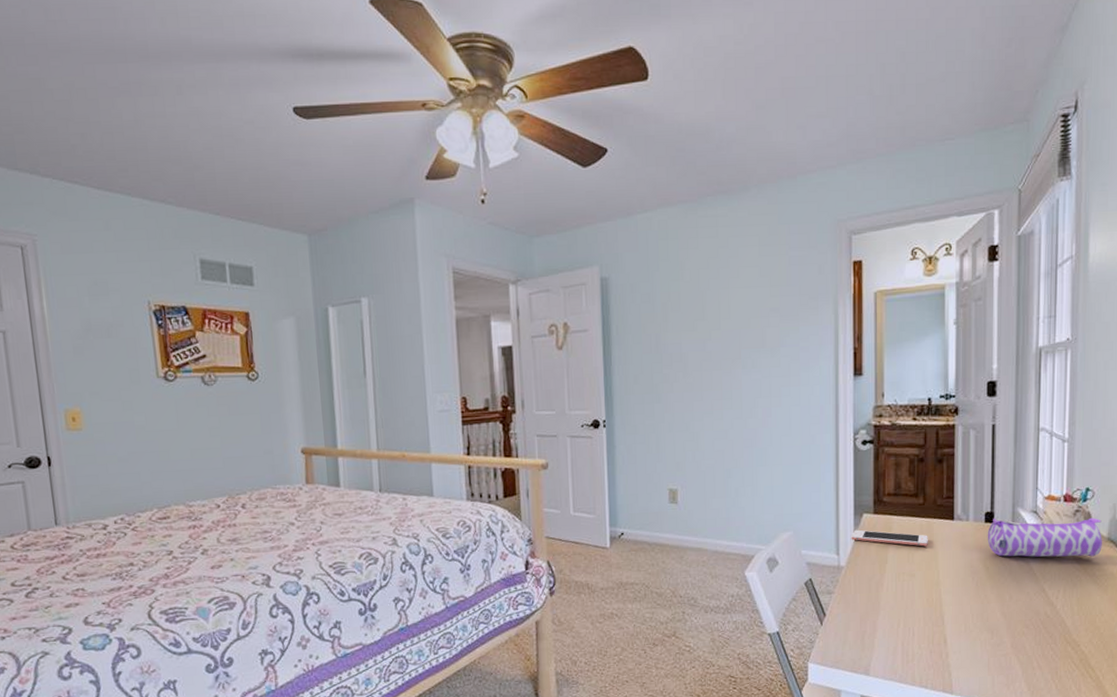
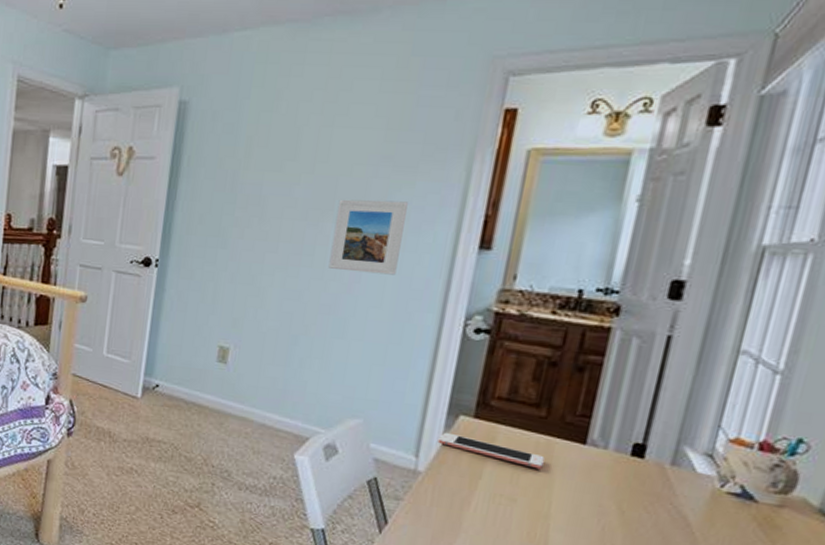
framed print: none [744,344,797,408] -> present [328,199,408,275]
pencil case: present [987,517,1102,557] -> none [629,452,814,529]

